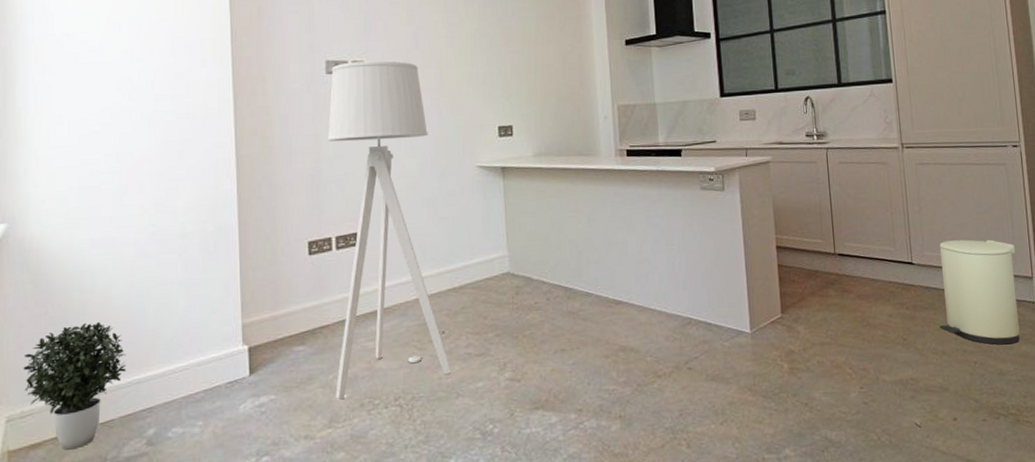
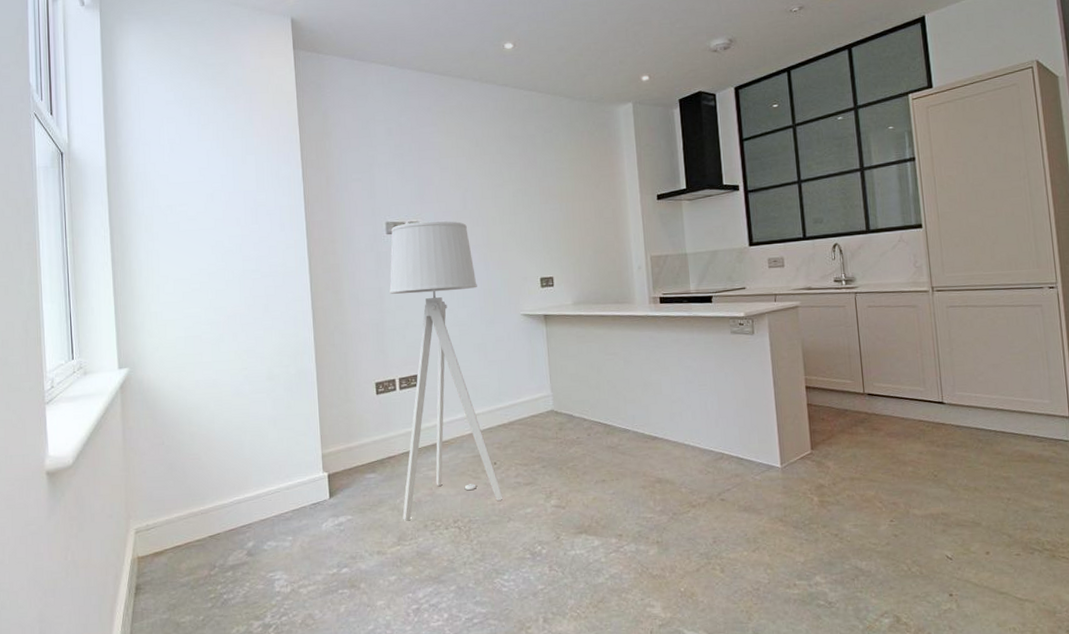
potted plant: present [23,321,127,450] -> none [147,450,229,558]
pedal bin: present [939,239,1020,345] -> none [971,379,1056,483]

